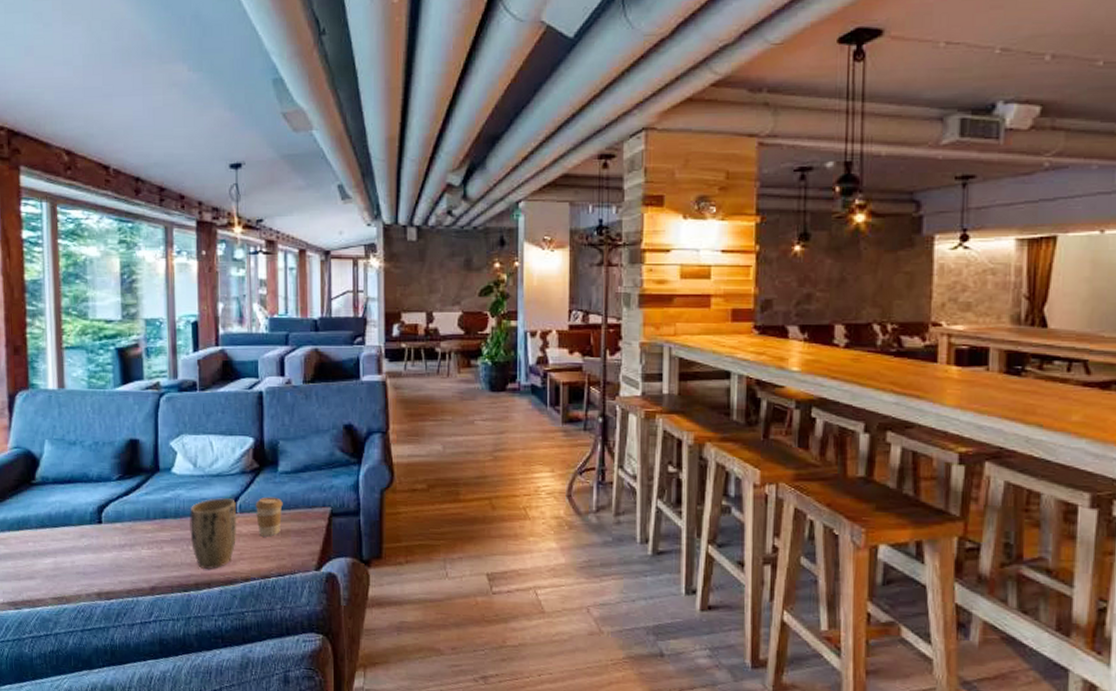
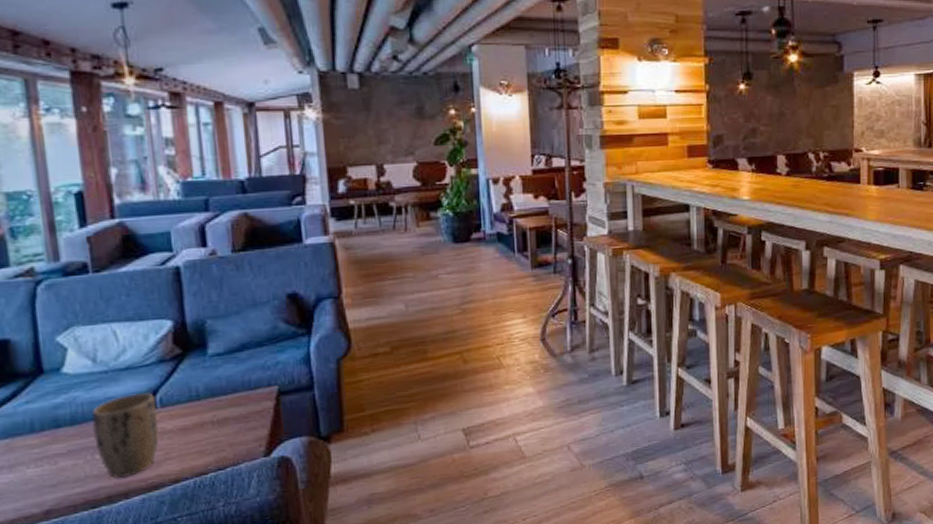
coffee cup: present [255,496,283,537] -> none [180,383,217,430]

